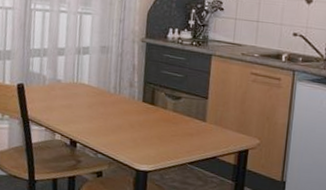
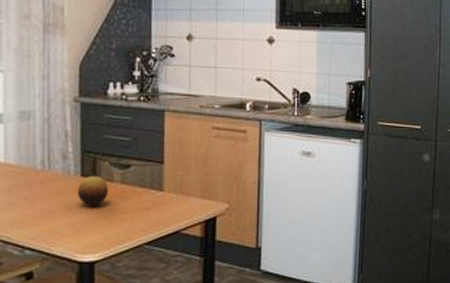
fruit: none [139,102,163,127] -> present [78,175,109,206]

